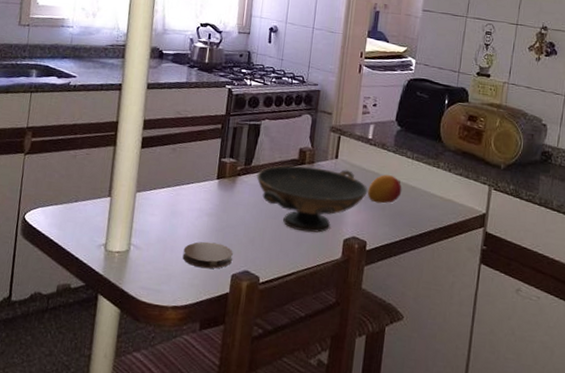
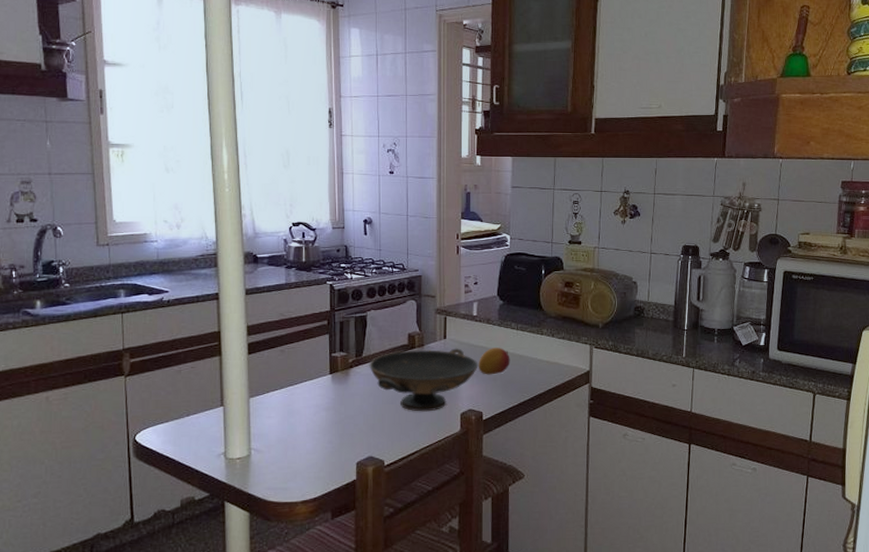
coaster: present [182,241,233,269] -> none [305,435,355,461]

